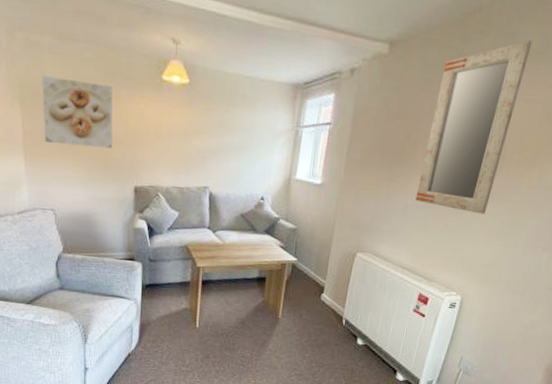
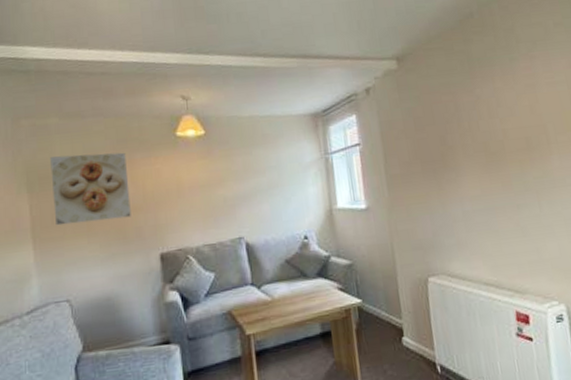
home mirror: present [415,40,533,214] -> none [456,31,554,206]

